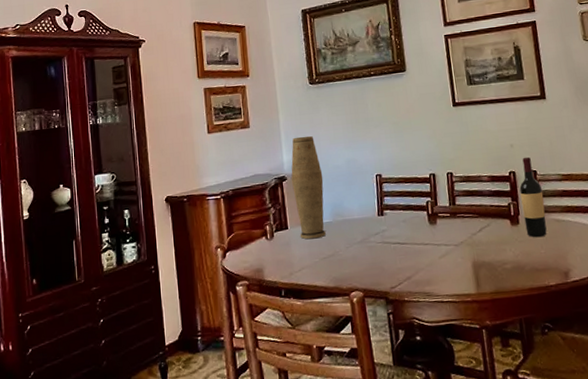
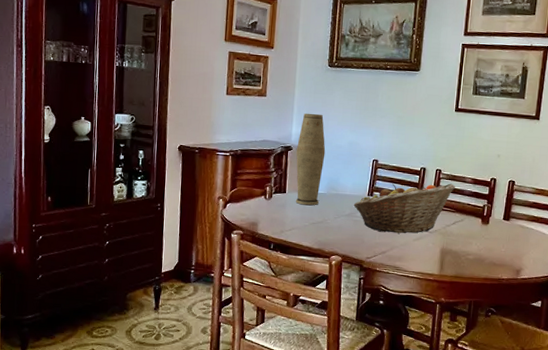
fruit basket: none [364,186,473,255] -> present [353,183,456,234]
wine bottle: present [519,156,547,238] -> none [493,167,516,238]

